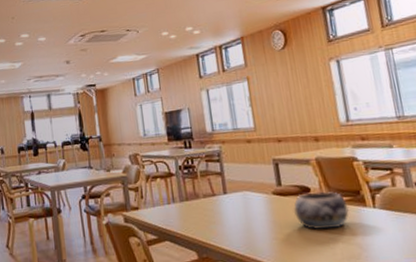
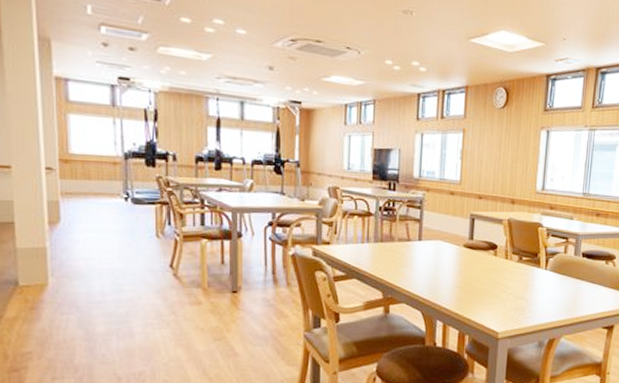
decorative bowl: present [293,191,349,230] -> none [478,249,525,284]

